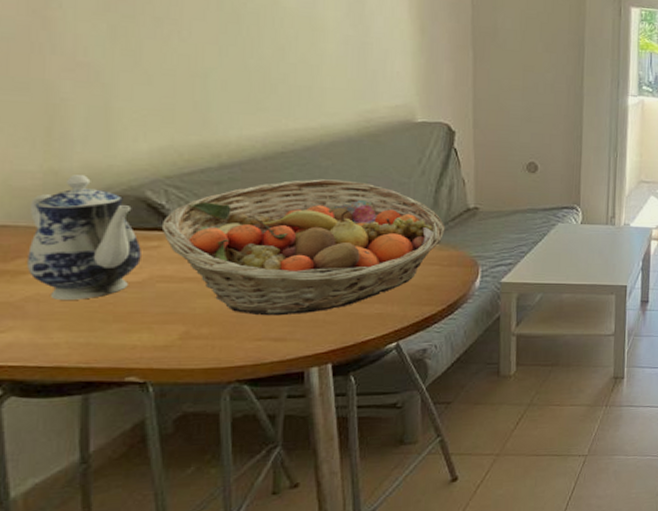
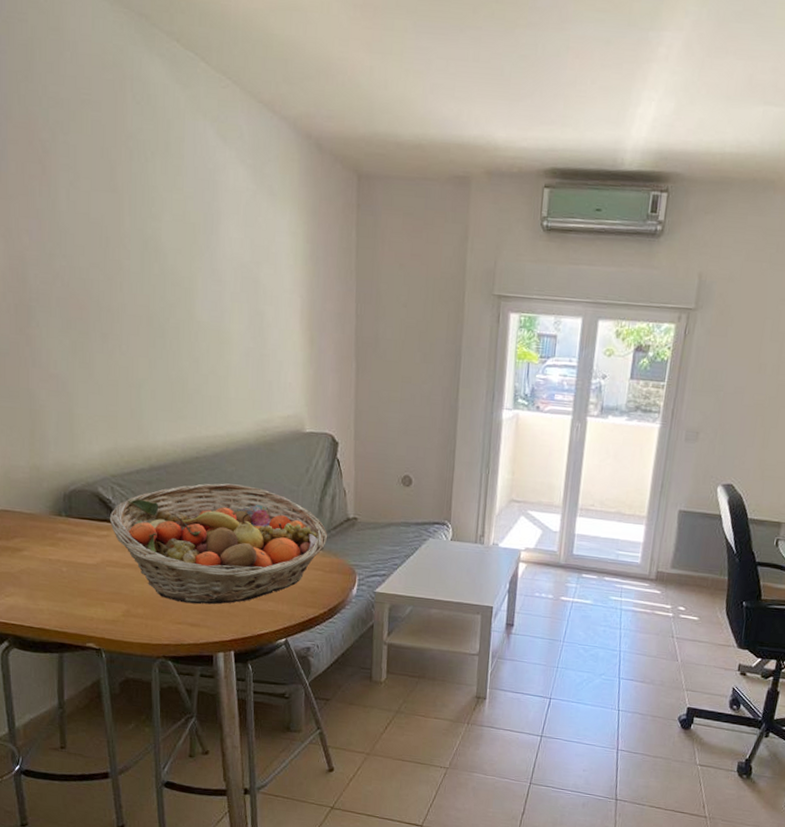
teapot: present [27,175,141,300] -> none [21,470,96,576]

